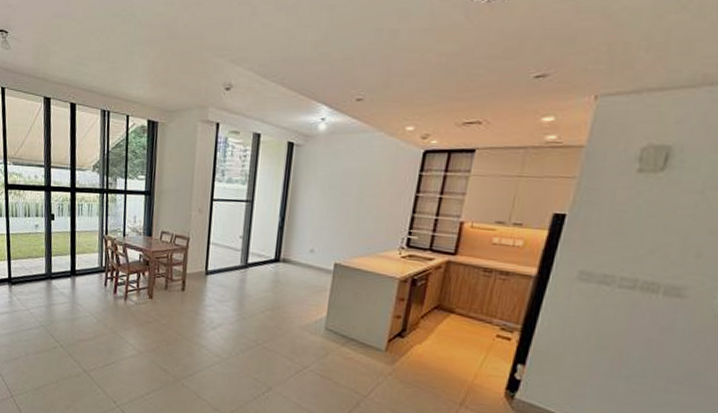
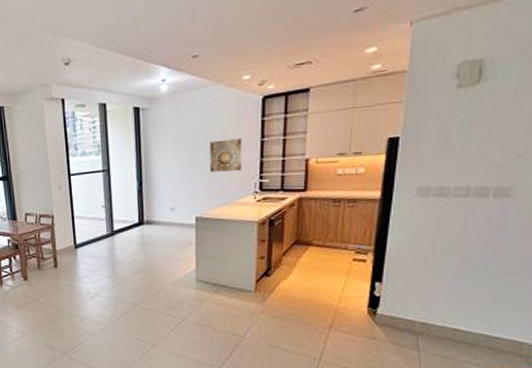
wall art: none [357,188,396,224] -> present [209,138,243,172]

